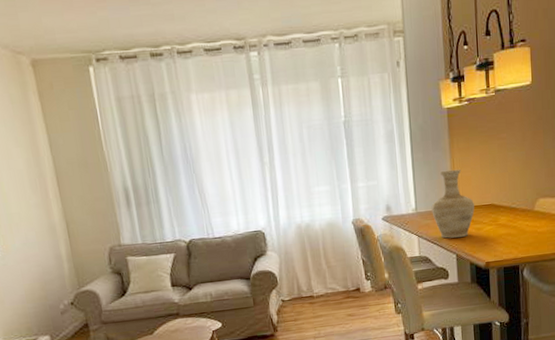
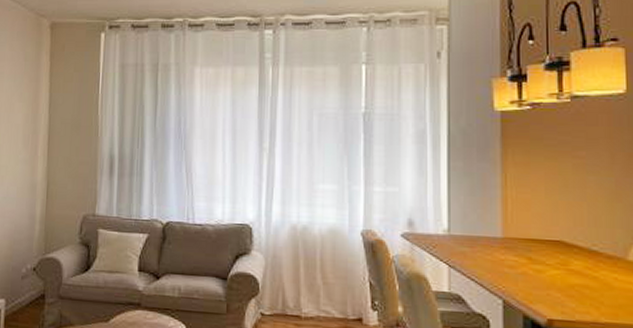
vase: present [431,169,475,239] -> none [470,187,535,278]

